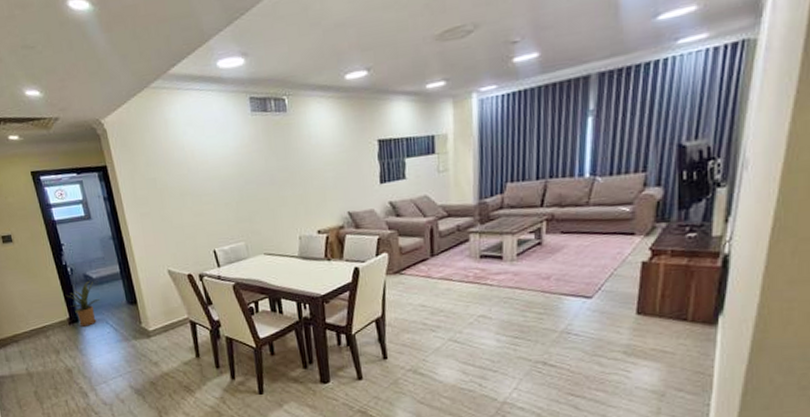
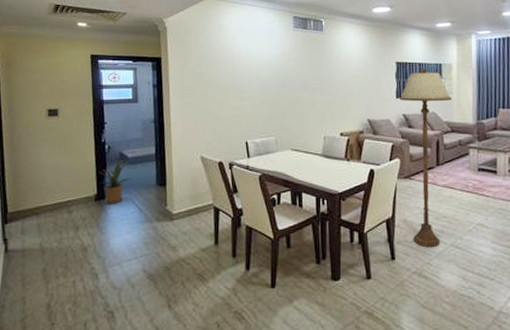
floor lamp: none [384,143,449,345] -> present [400,69,452,248]

